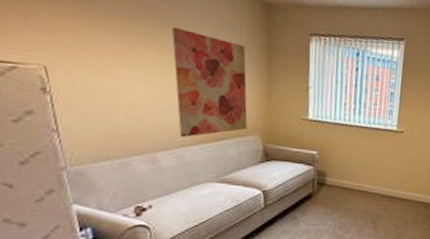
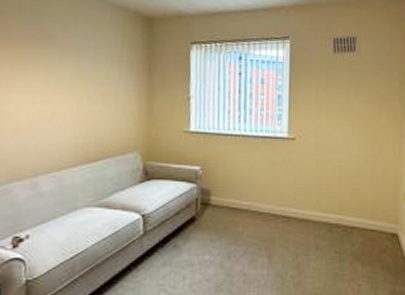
wall art: present [171,27,248,137] -> none [59,49,128,159]

